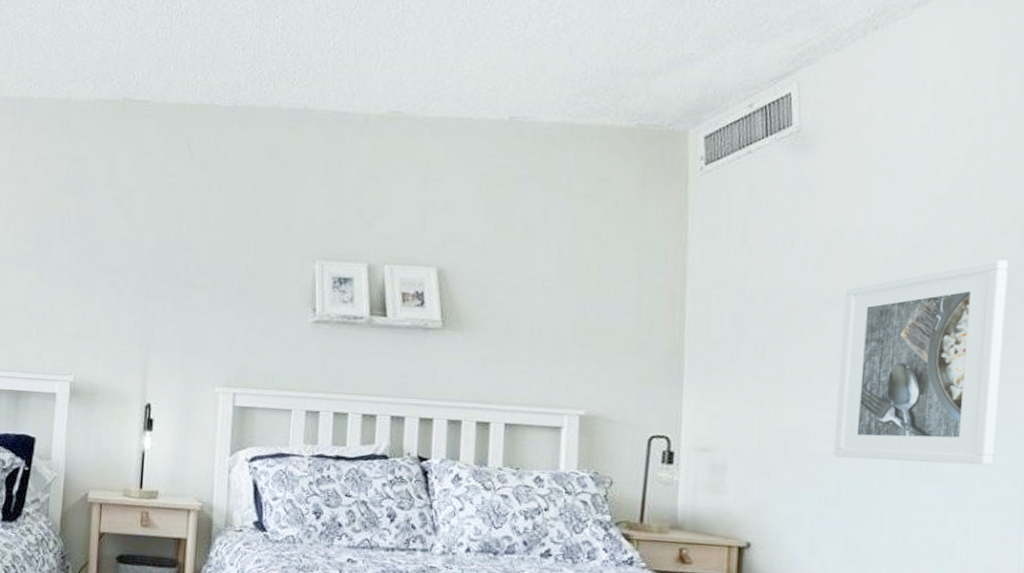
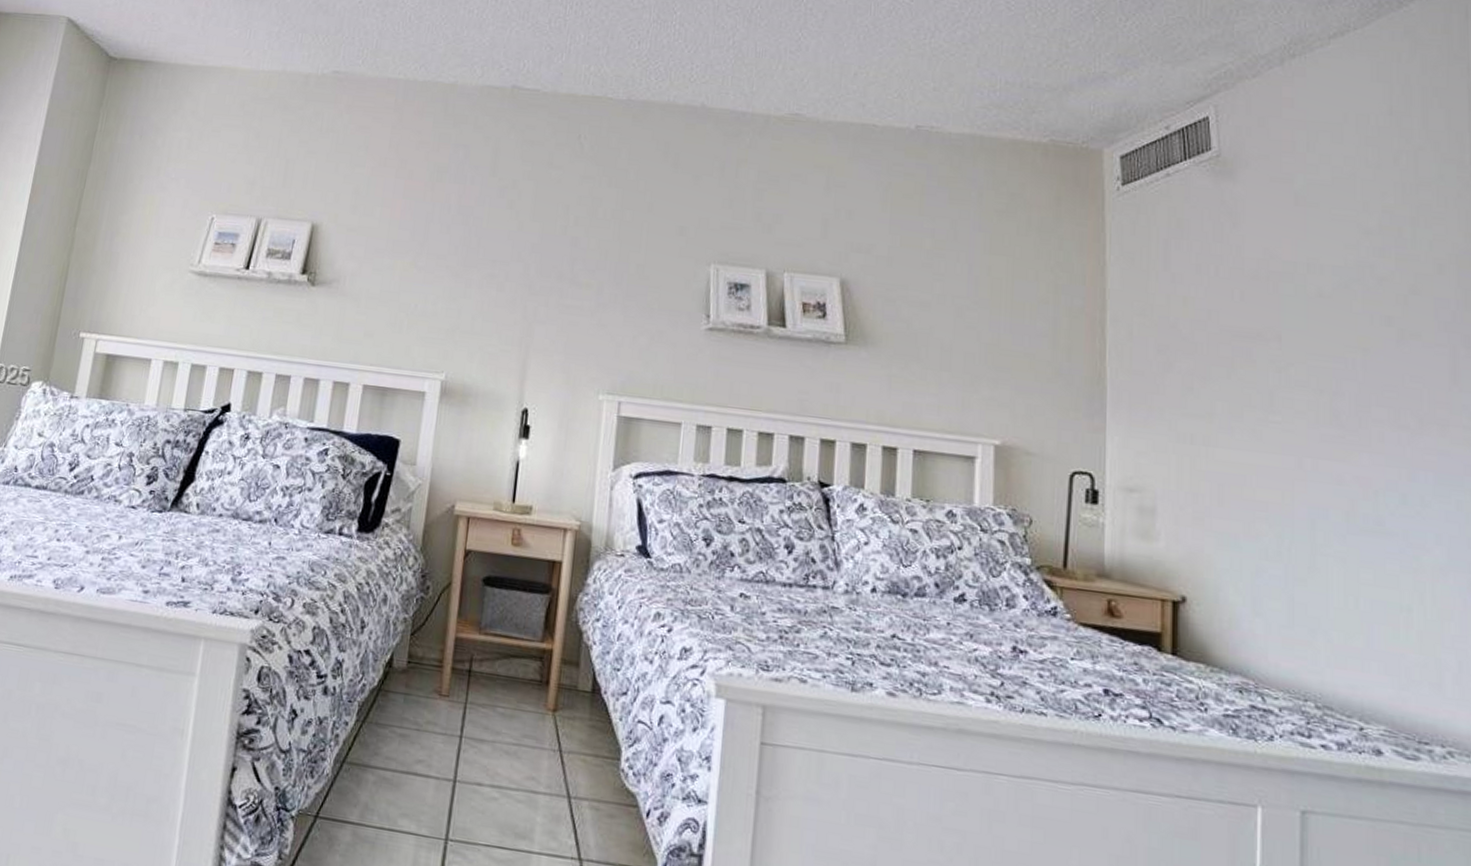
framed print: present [833,260,1008,466] -> none [1272,300,1448,524]

